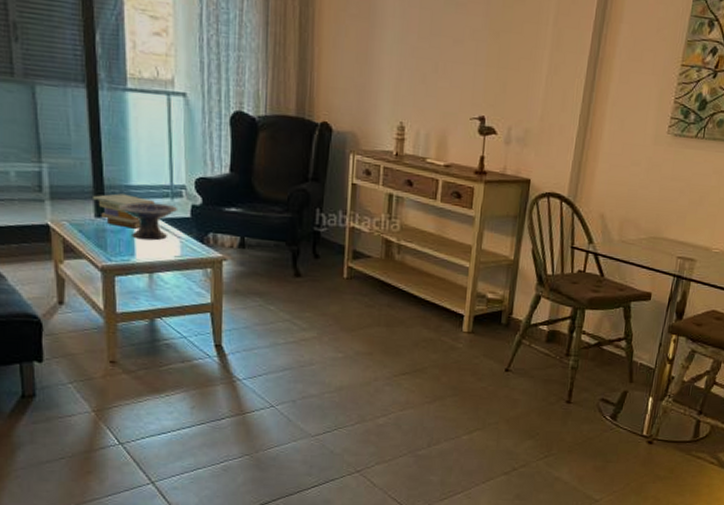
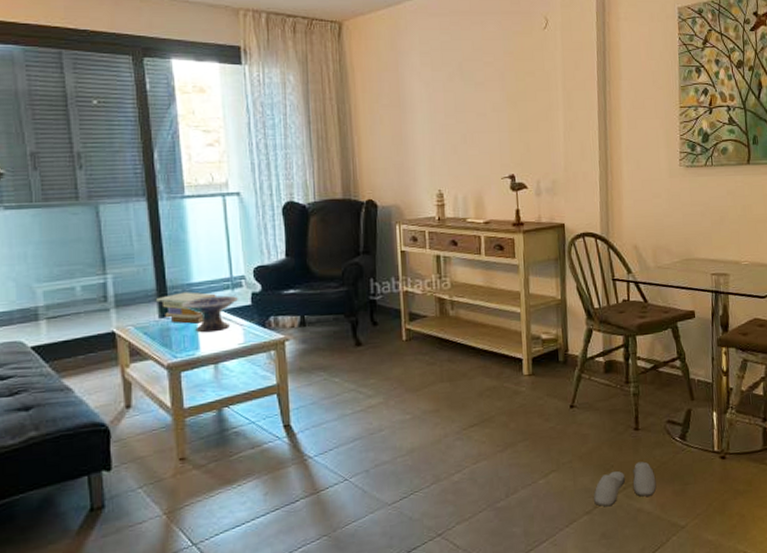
slippers: none [514,434,579,471] -> present [594,461,657,507]

